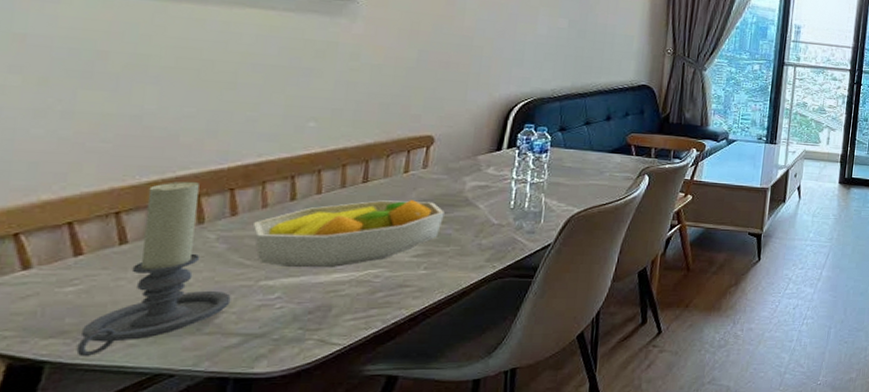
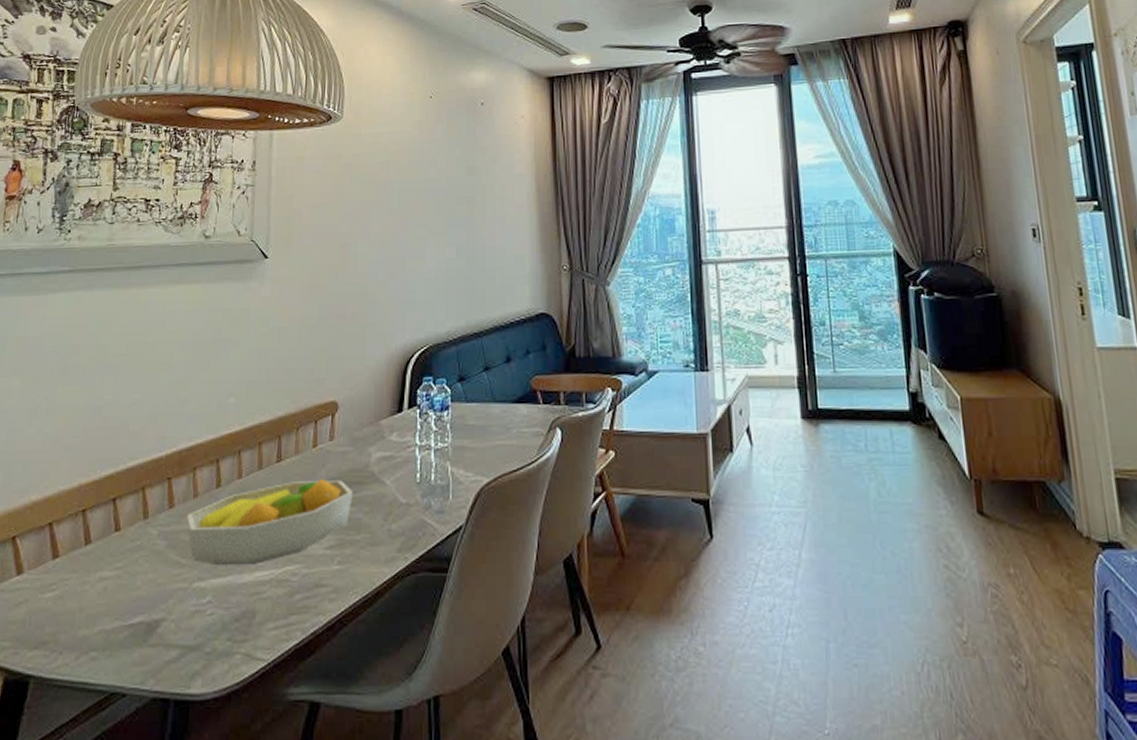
candle holder: present [76,181,231,356] -> none [52,472,171,670]

